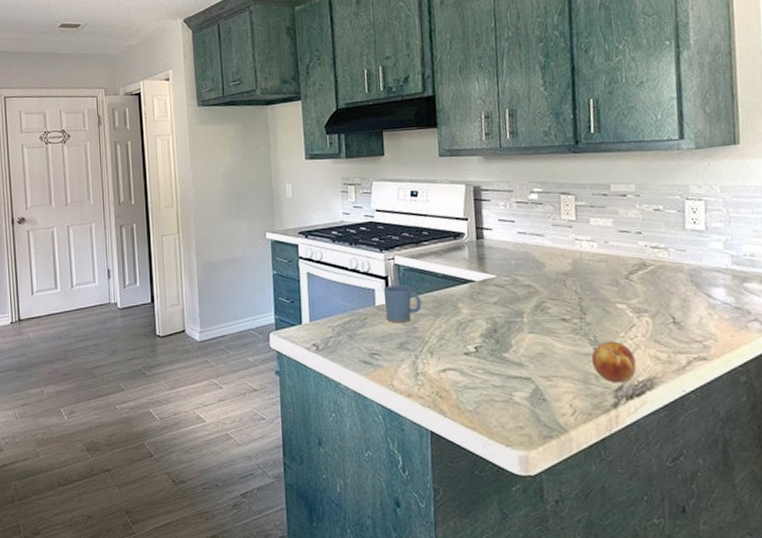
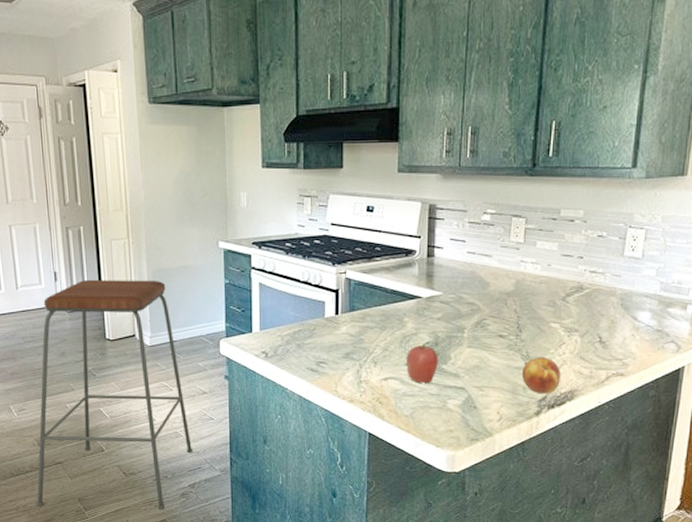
bar stool: none [82,273,245,524] -> present [36,279,193,510]
mug: present [383,284,422,323] -> none [333,298,369,334]
fruit: none [464,328,499,374] -> present [406,342,438,383]

